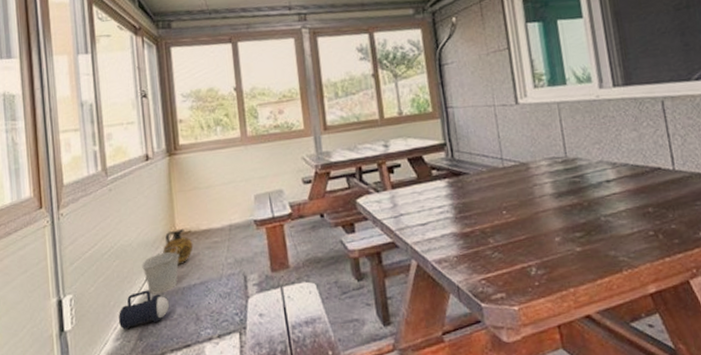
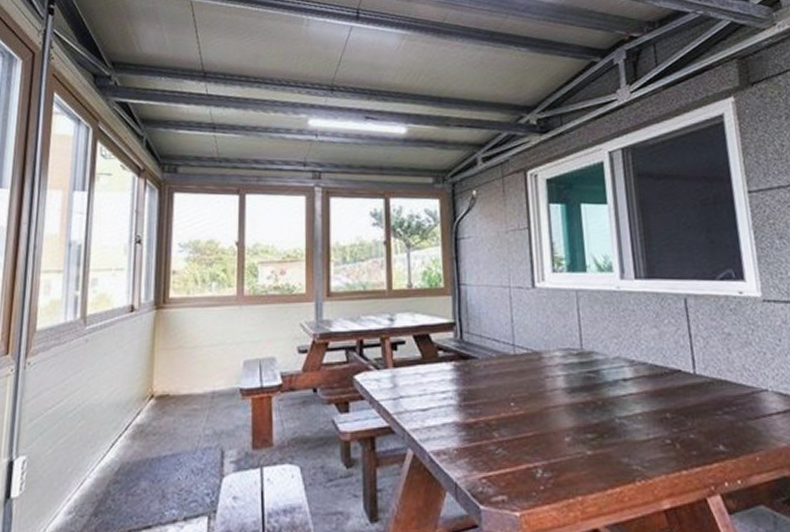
lantern: present [119,290,170,330] -> none [74,458,134,502]
bucket: present [142,247,179,295] -> none [109,411,153,464]
ceramic jug: present [163,228,194,266] -> none [135,390,170,433]

